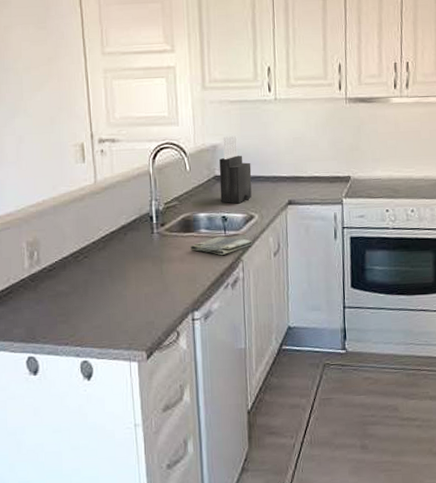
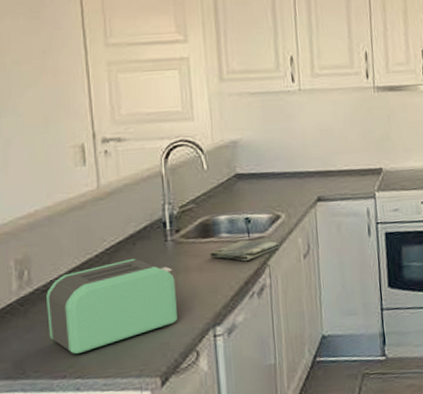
toaster: none [52,247,161,326] -> present [46,259,177,354]
knife block: present [219,134,252,204] -> none [240,128,277,203]

